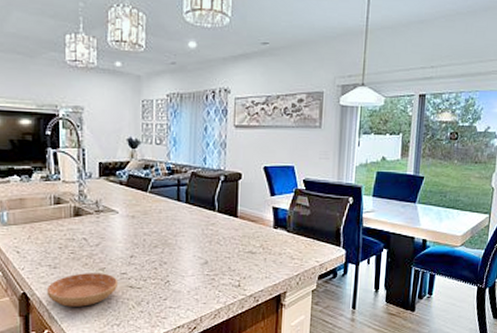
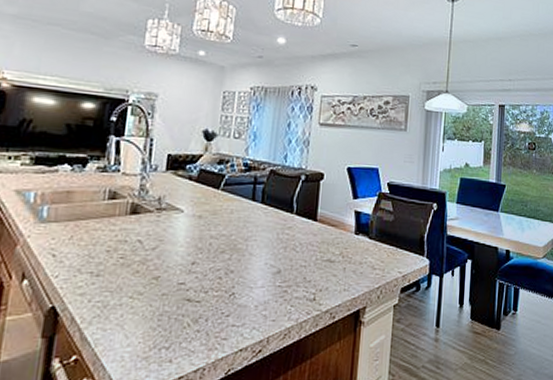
saucer: present [46,273,119,307] -> none [82,282,174,325]

